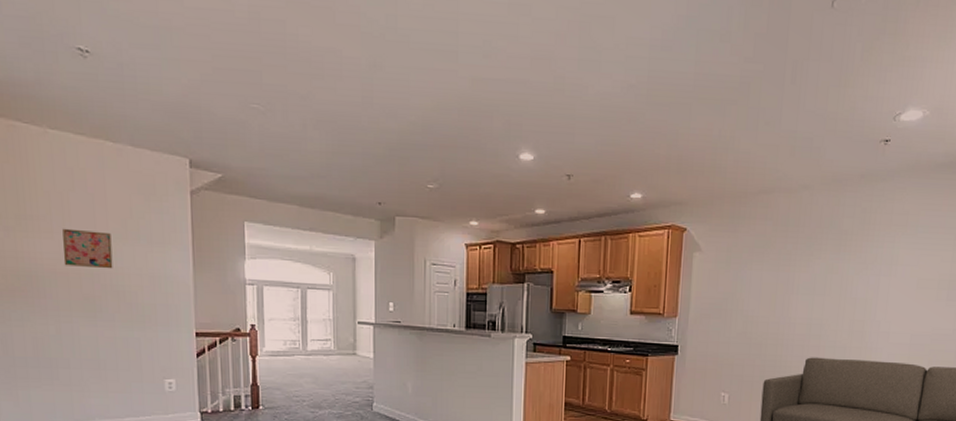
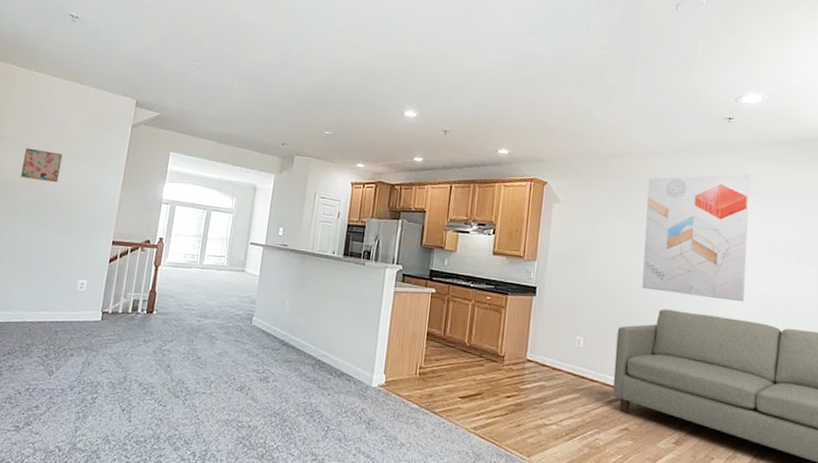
wall art: none [788,204,905,344] -> present [642,173,750,302]

